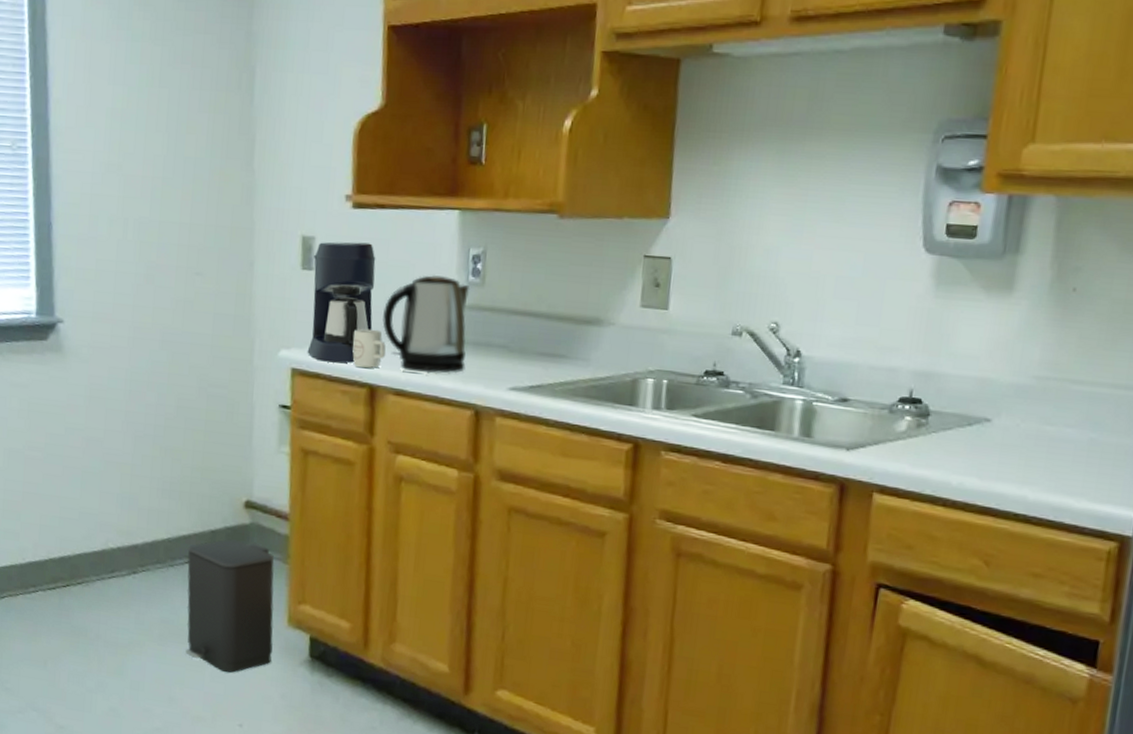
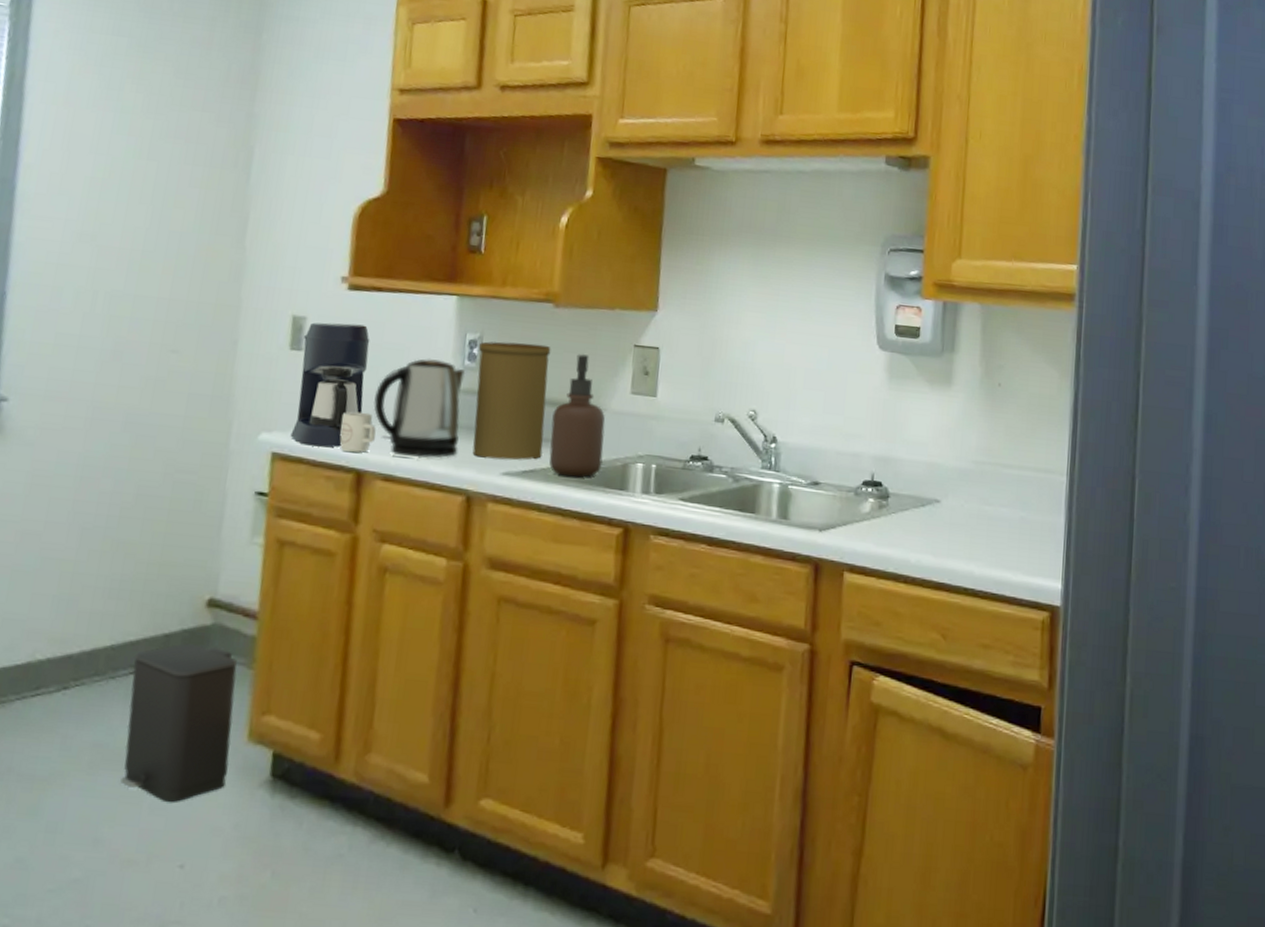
canister: none [479,256,556,376] -> present [472,341,551,461]
soap dispenser: none [556,265,614,393] -> present [549,353,606,477]

